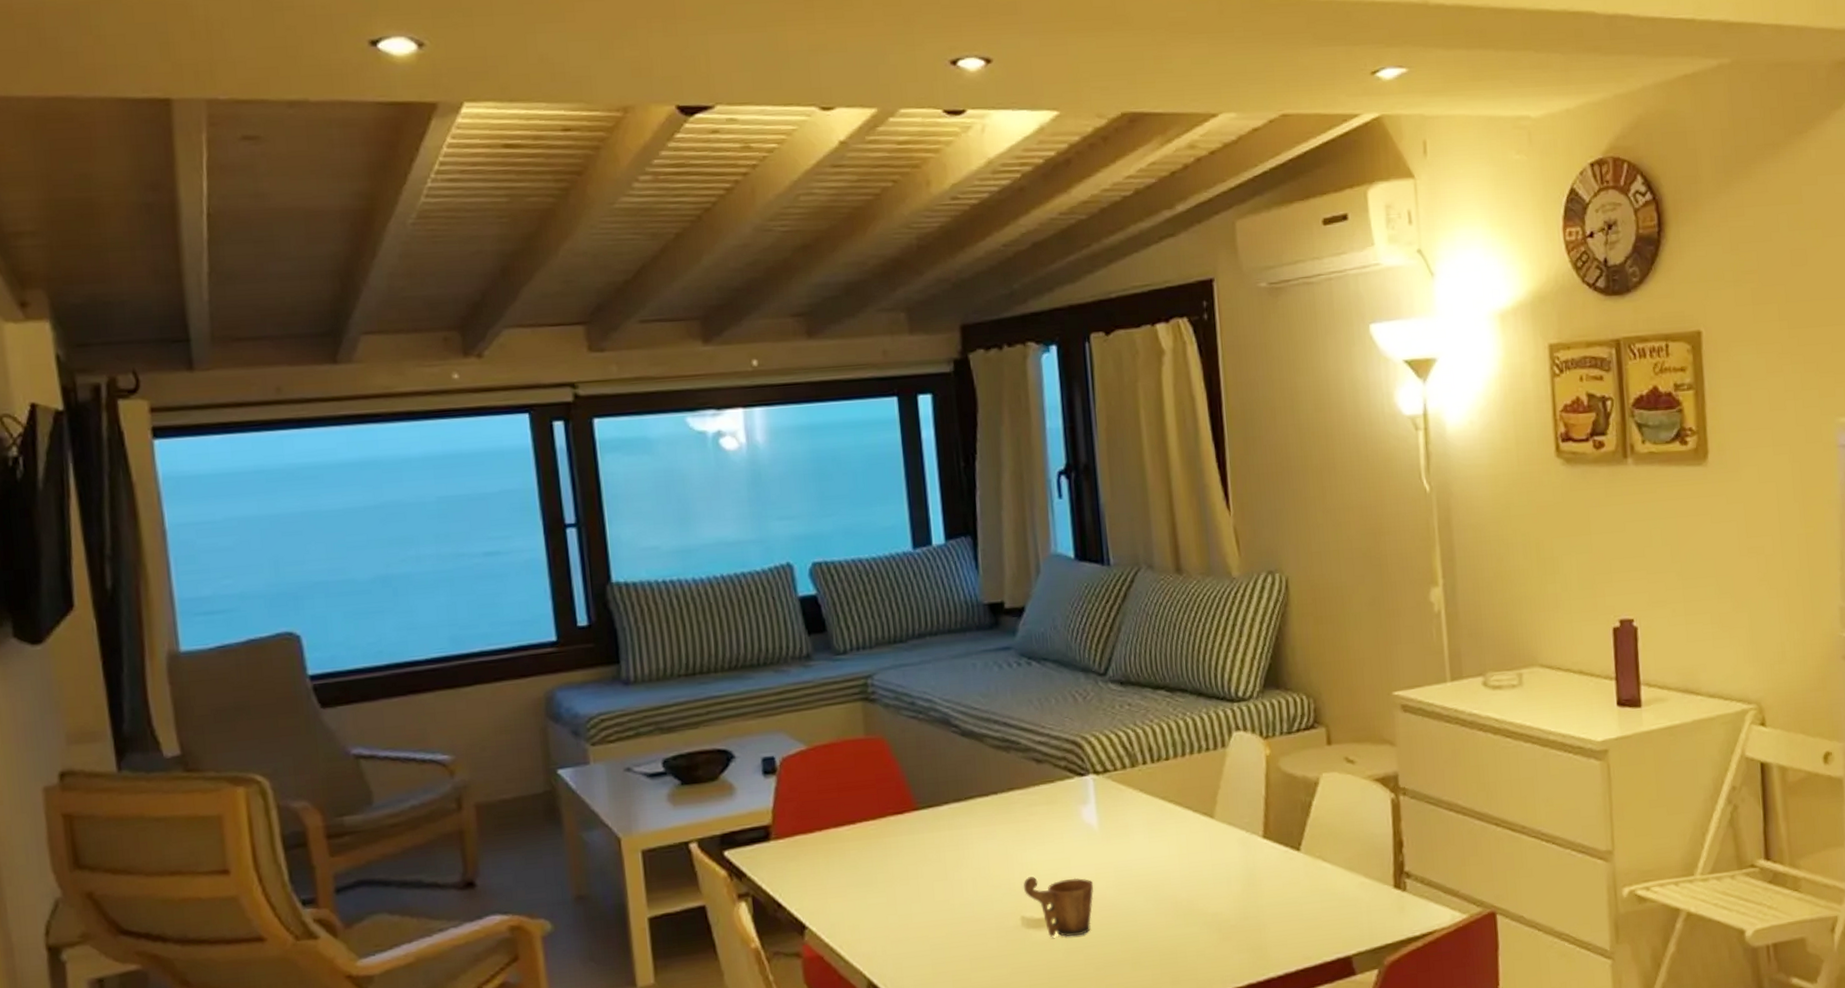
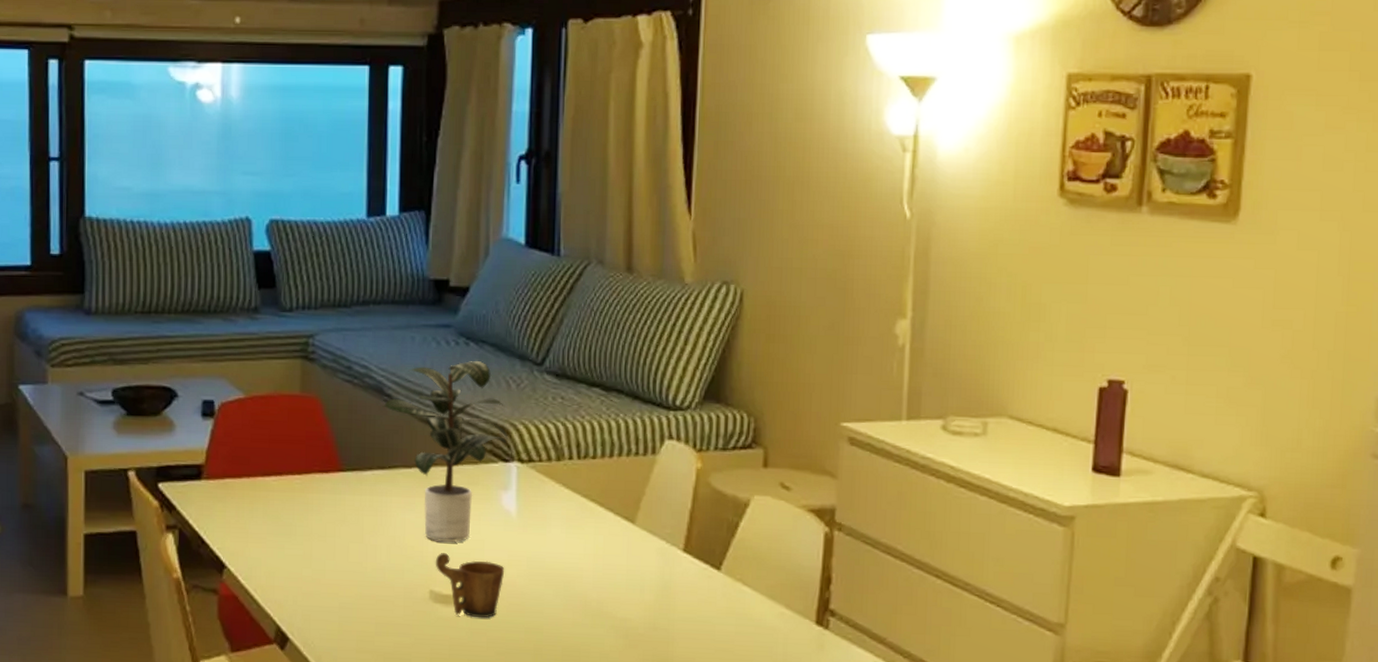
potted plant: none [950,678,1081,867] -> present [382,360,508,543]

